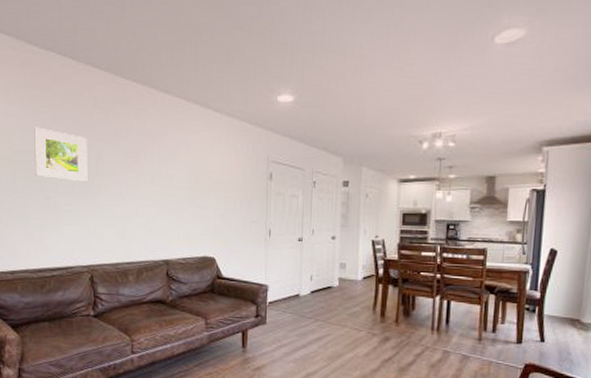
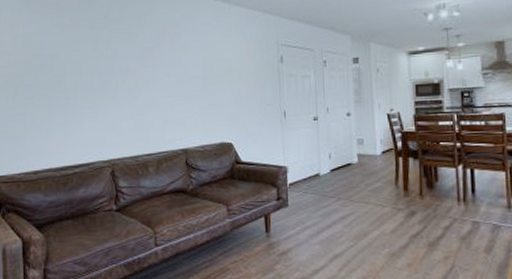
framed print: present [34,127,88,182] -> none [53,31,105,80]

